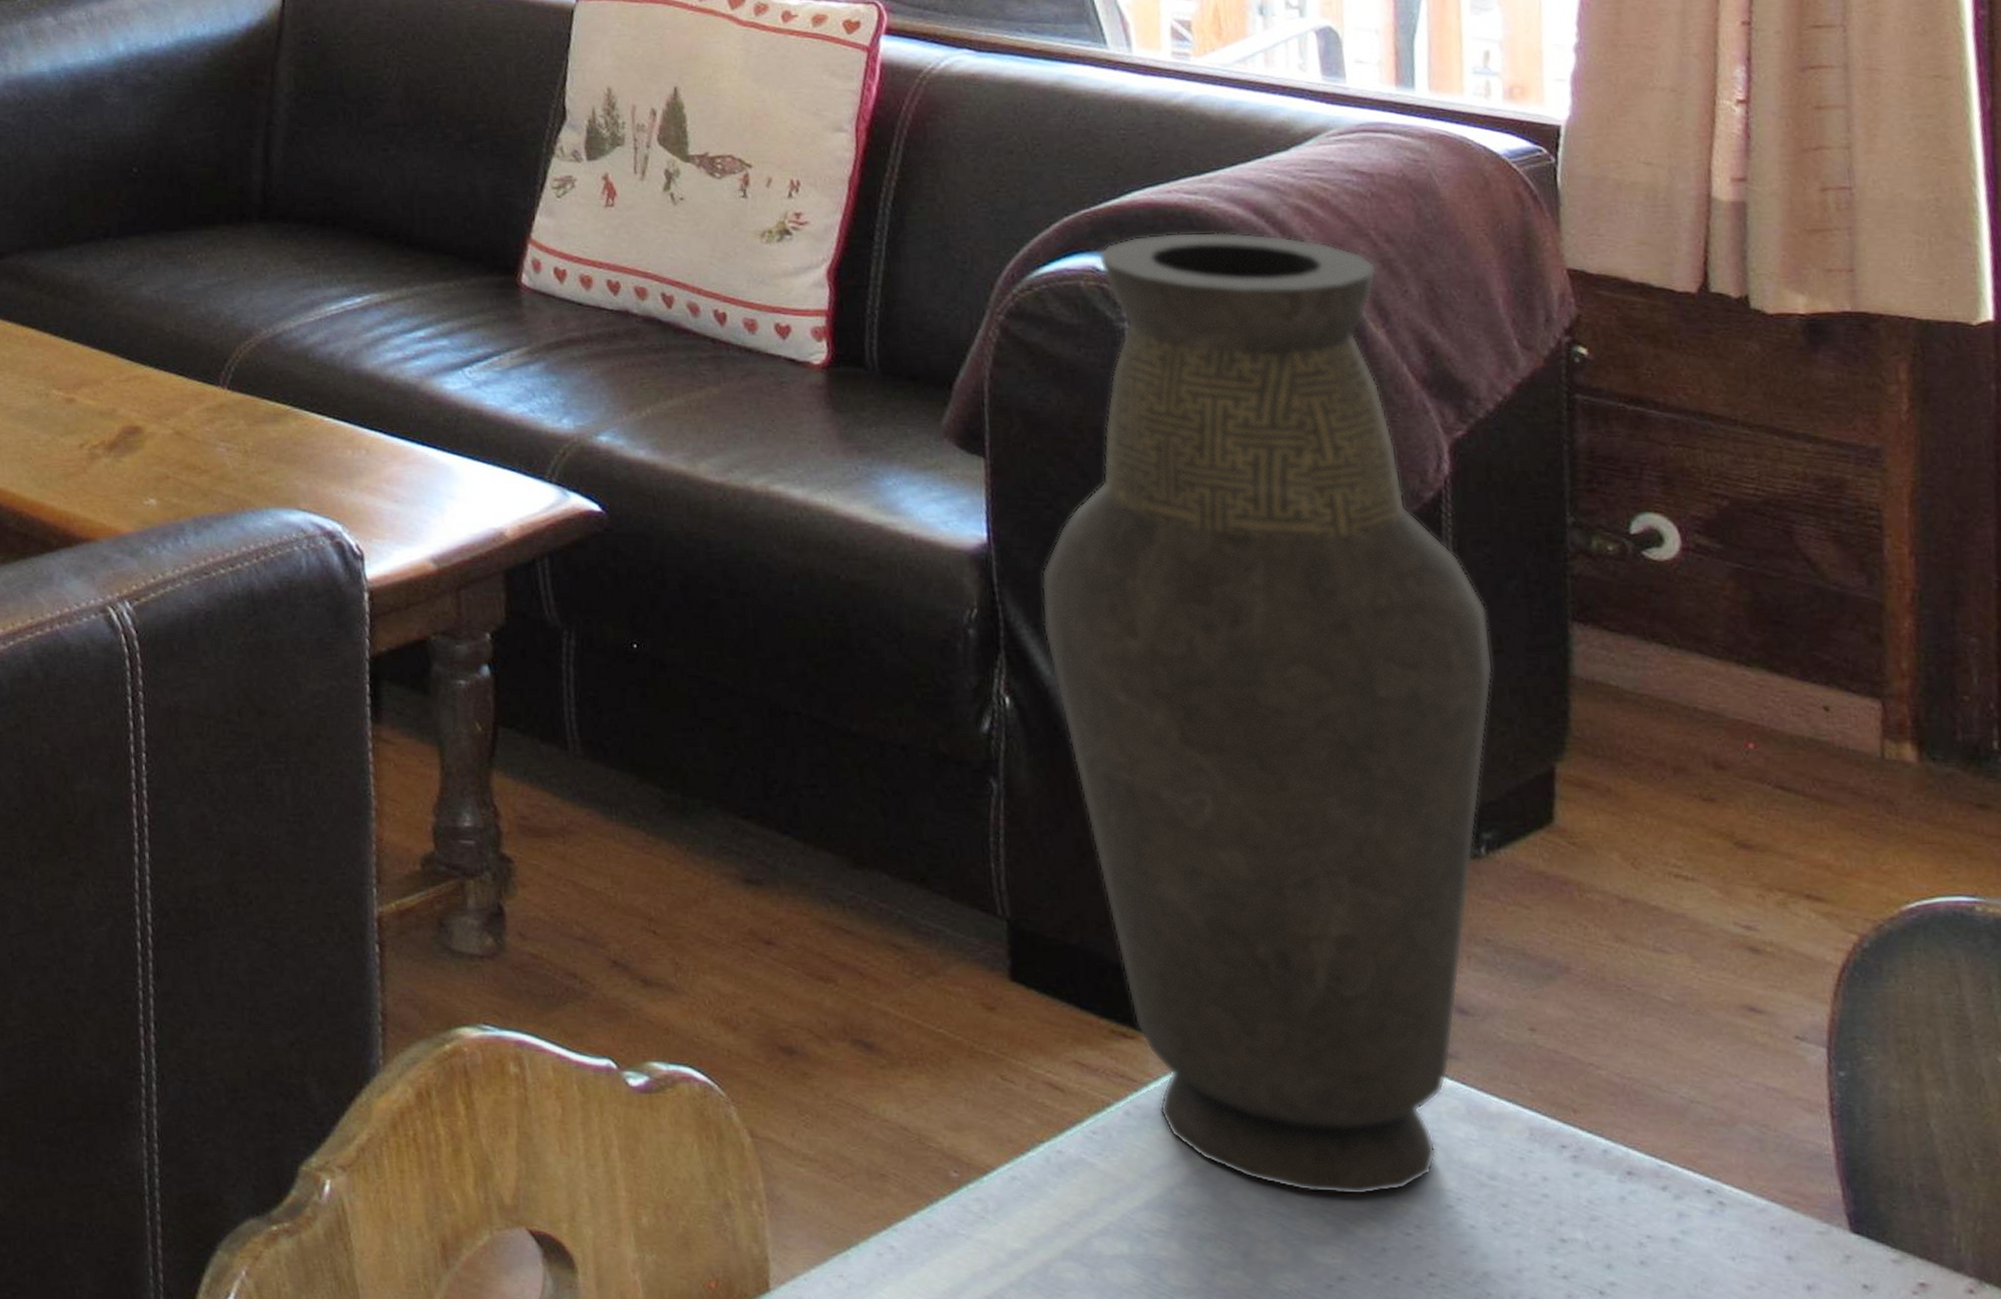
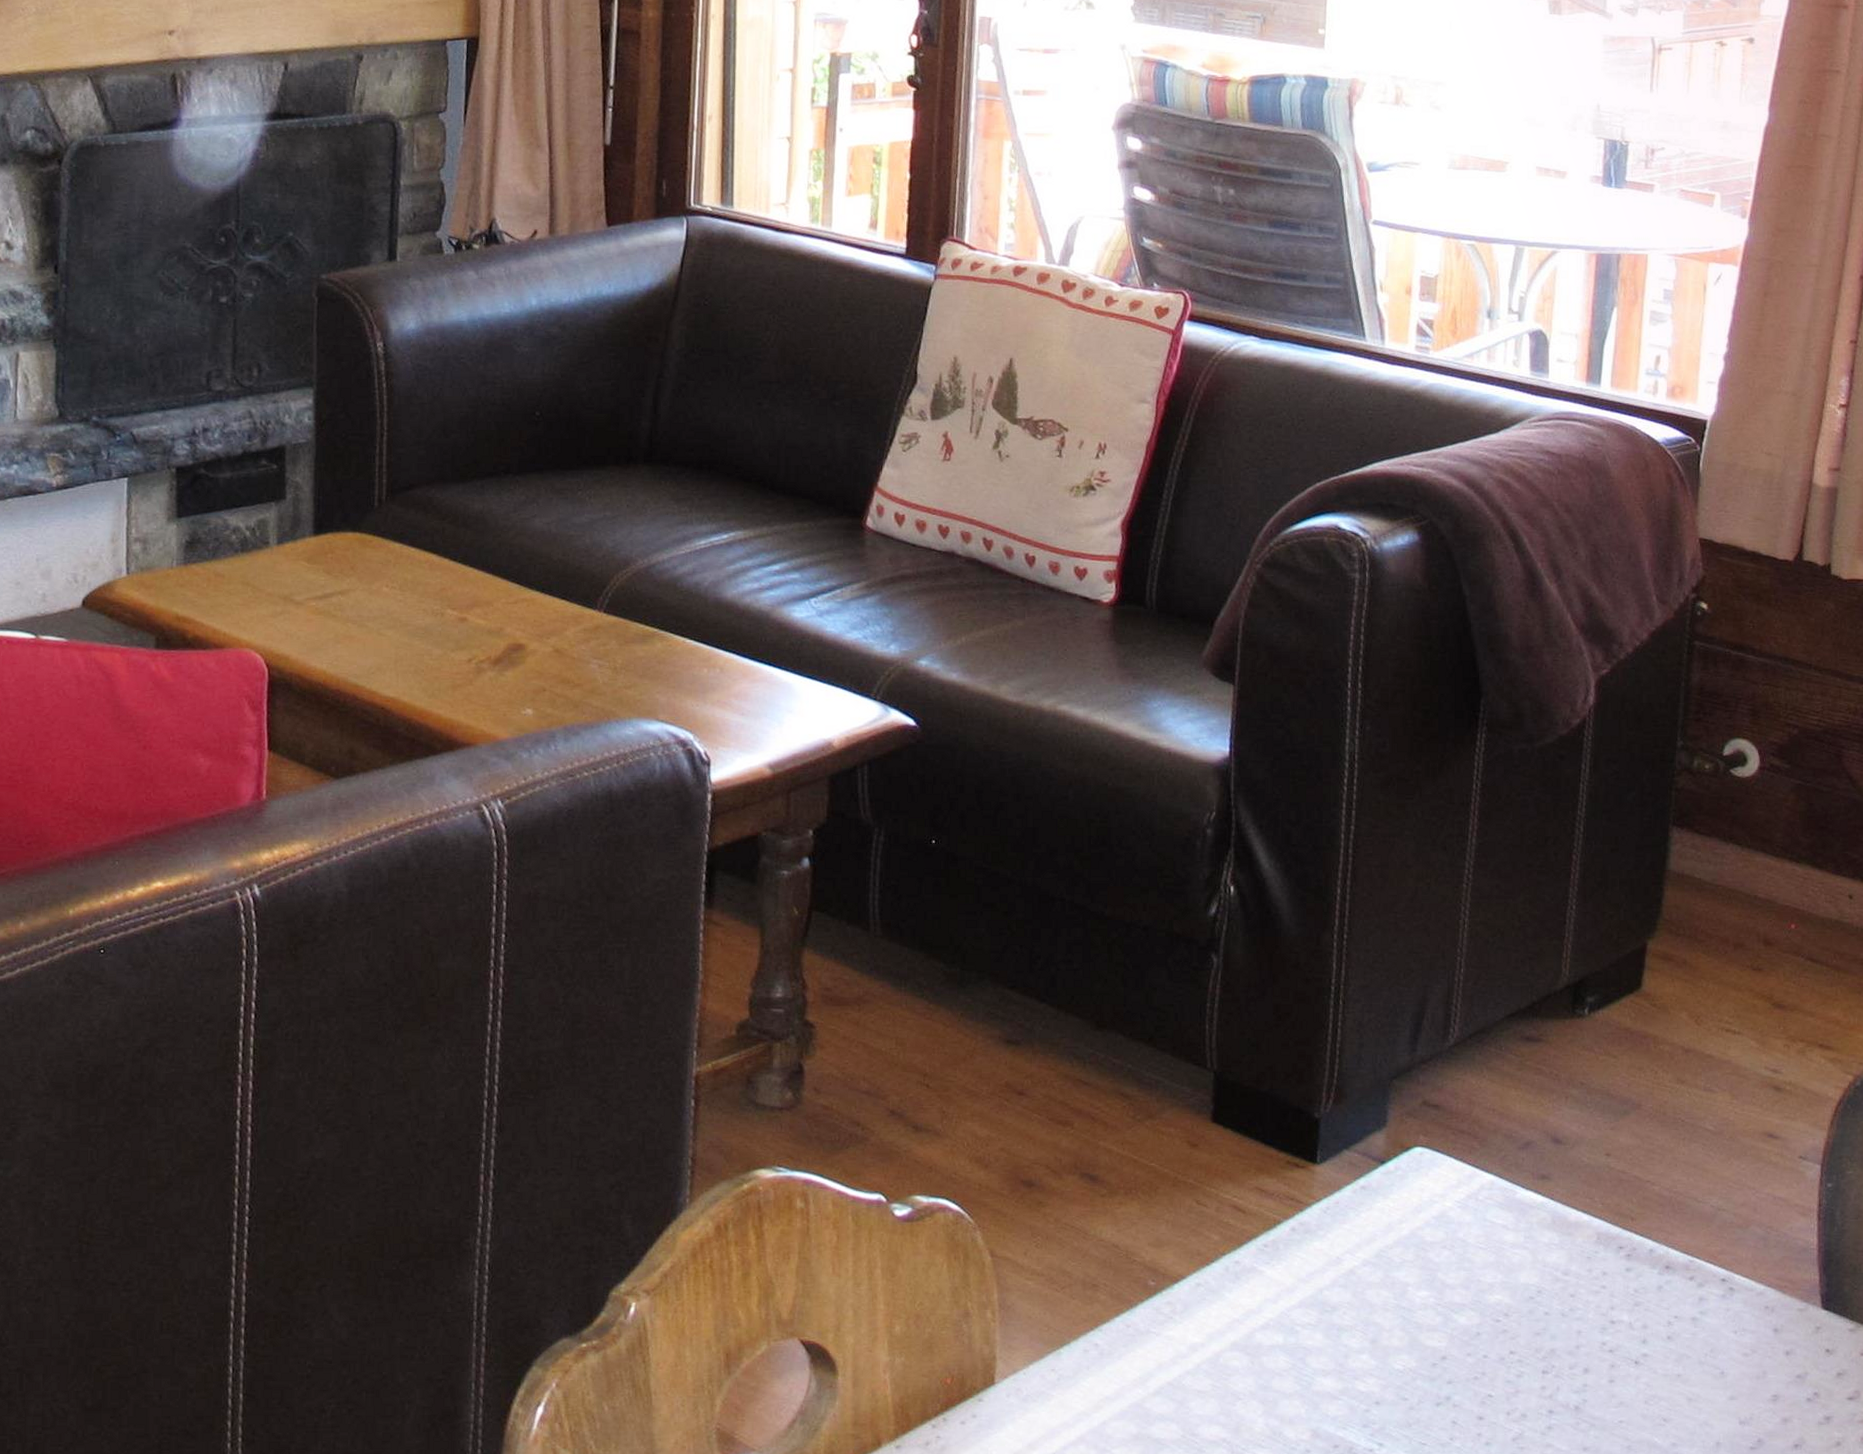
vase: present [1041,231,1494,1196] -> none [1266,499,1610,1291]

